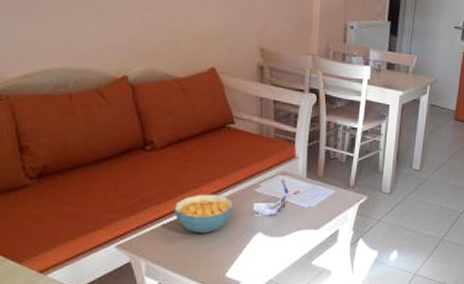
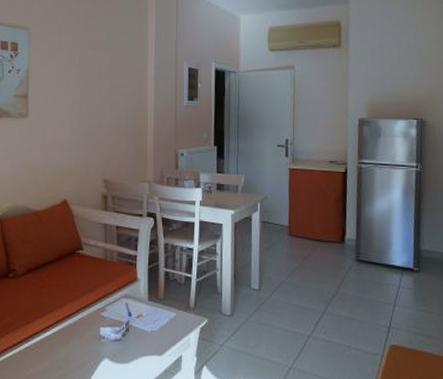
cereal bowl: present [174,194,233,234] -> none [30,319,82,360]

